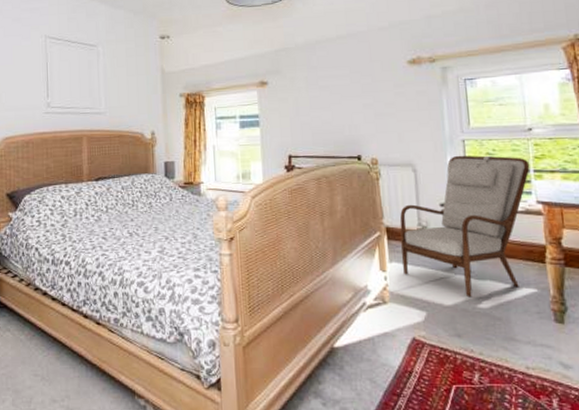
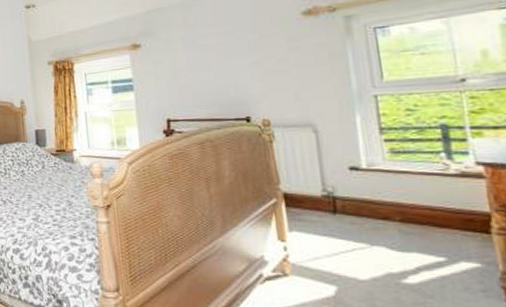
armchair: present [399,155,530,298] -> none [299,111,466,272]

